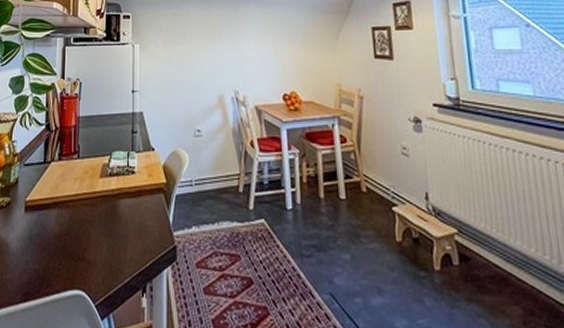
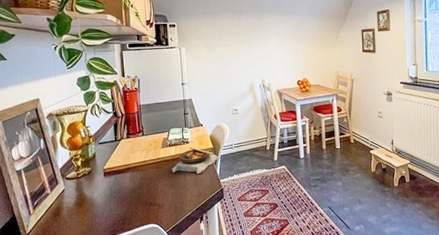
soup bowl: none [110,179,176,221] -> present [172,146,221,174]

